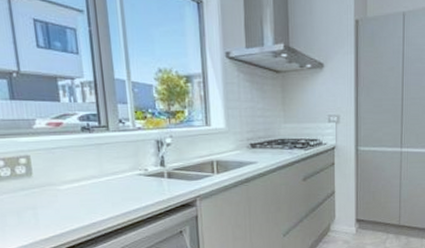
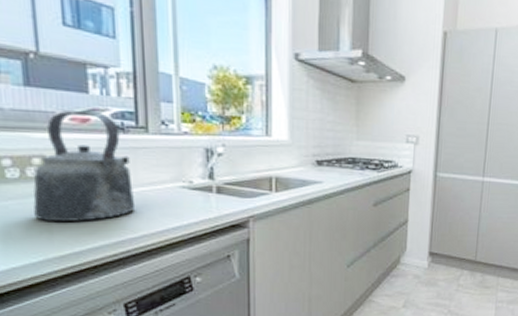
kettle: none [21,117,103,211] -> present [33,110,136,223]

